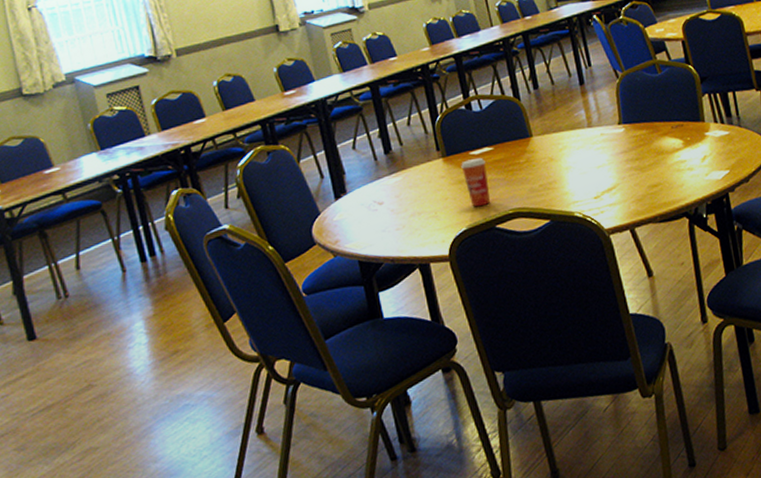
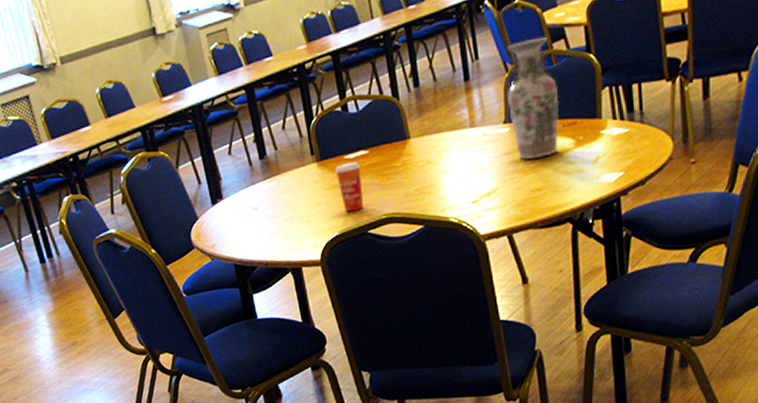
vase: none [616,49,670,158] -> present [507,37,559,160]

